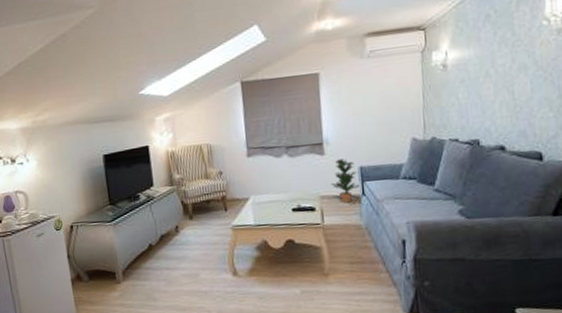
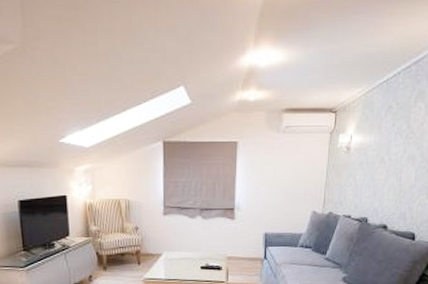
potted plant: present [330,158,361,203] -> none [237,224,264,265]

